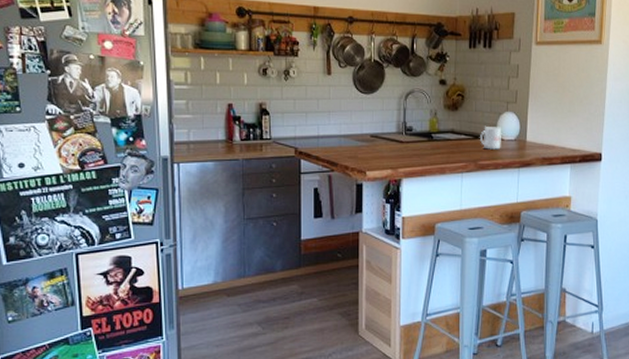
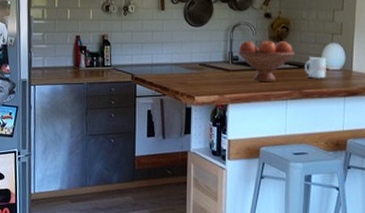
fruit bowl: none [411,109,470,153] -> present [237,40,295,81]

